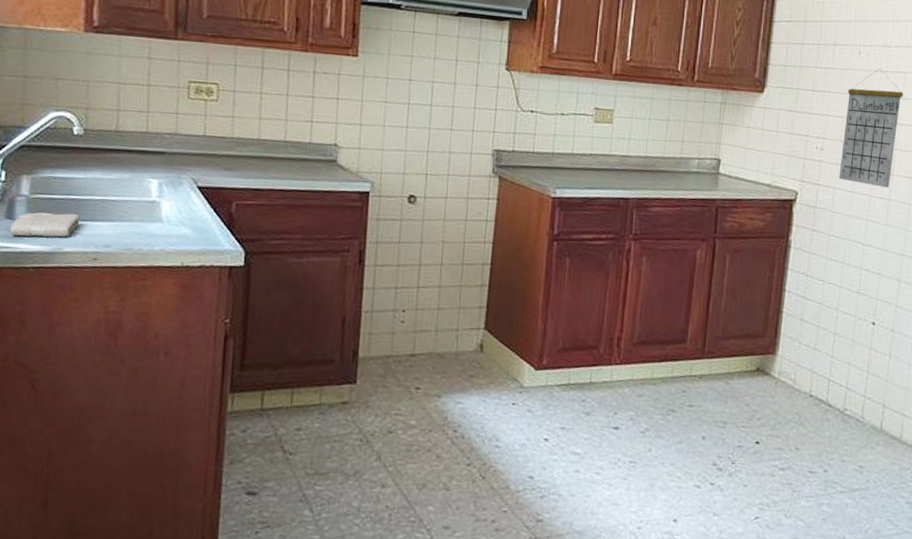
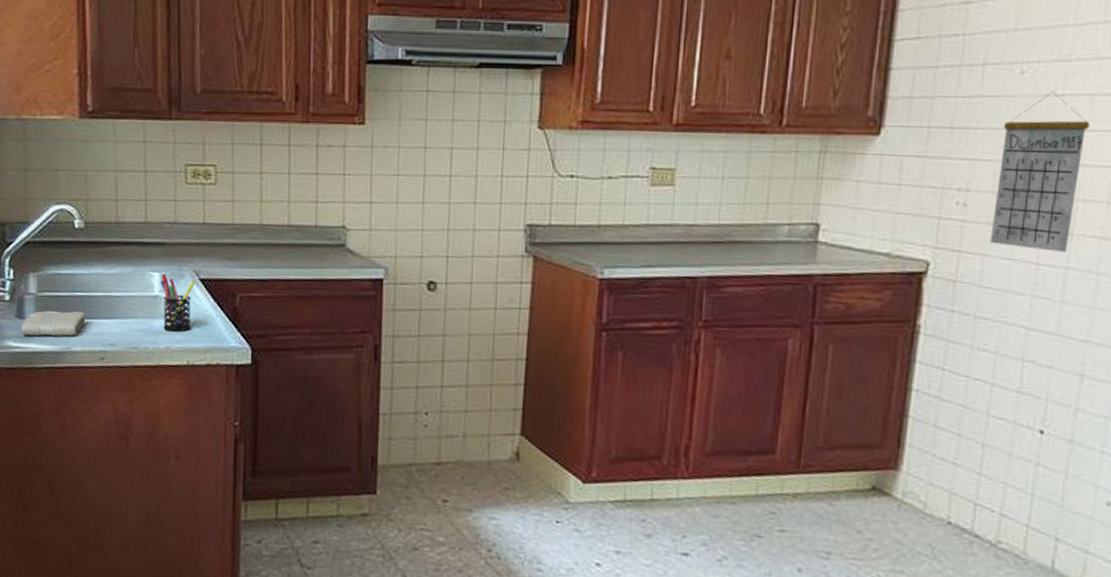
pen holder: none [158,180,193,235] -> present [160,273,195,332]

